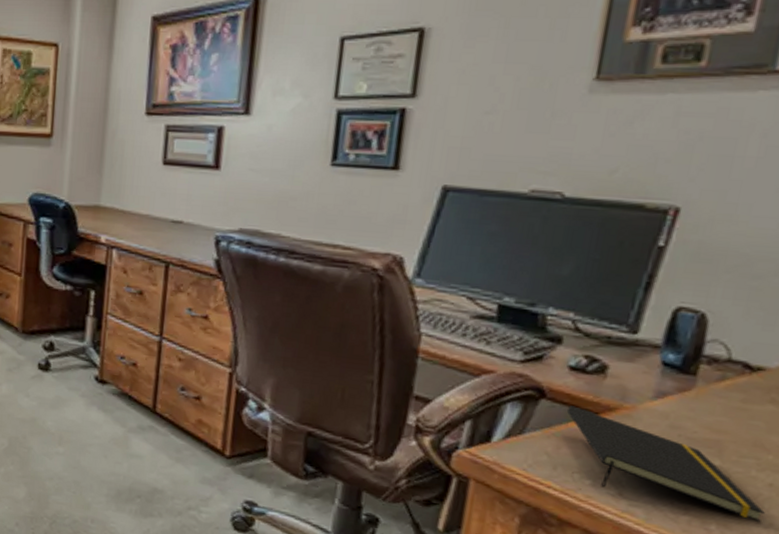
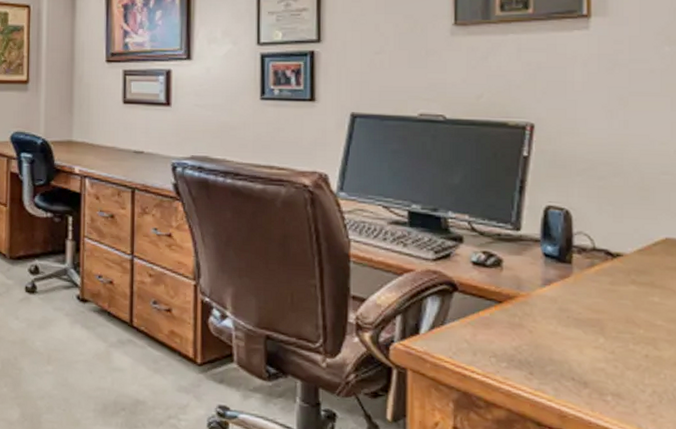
notepad: present [567,406,765,522] -> none [477,296,647,391]

